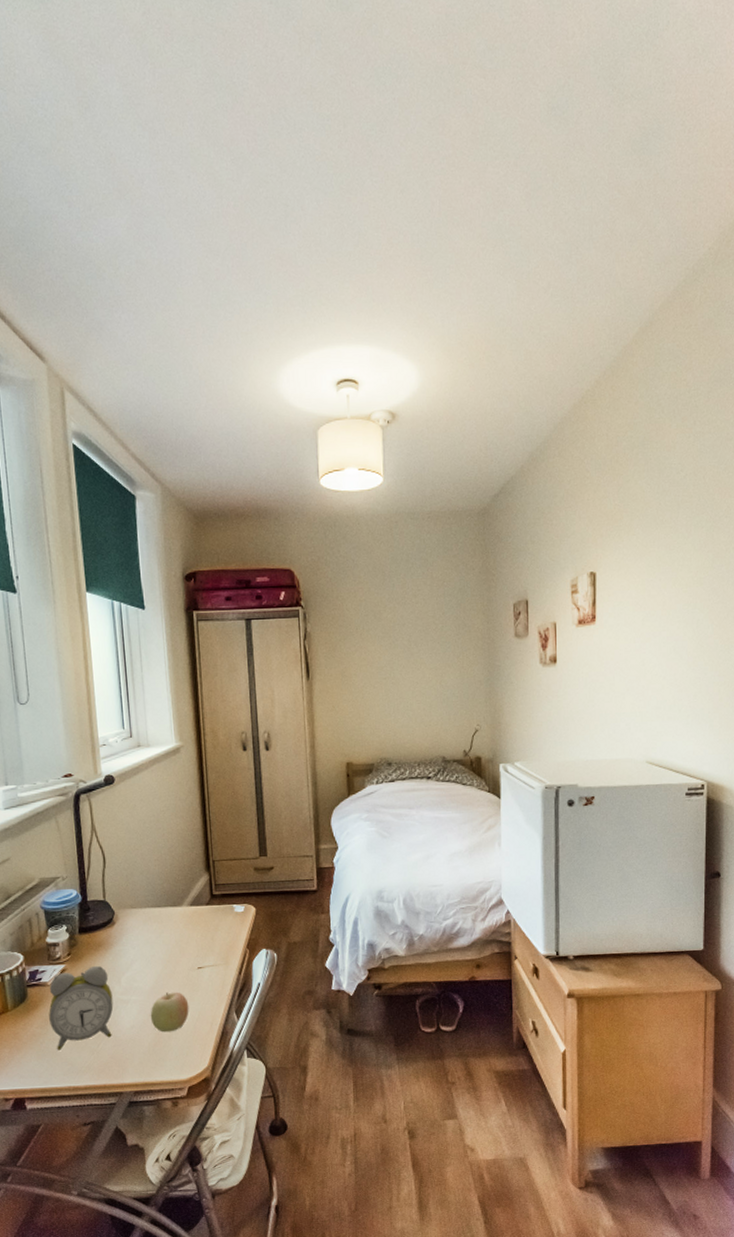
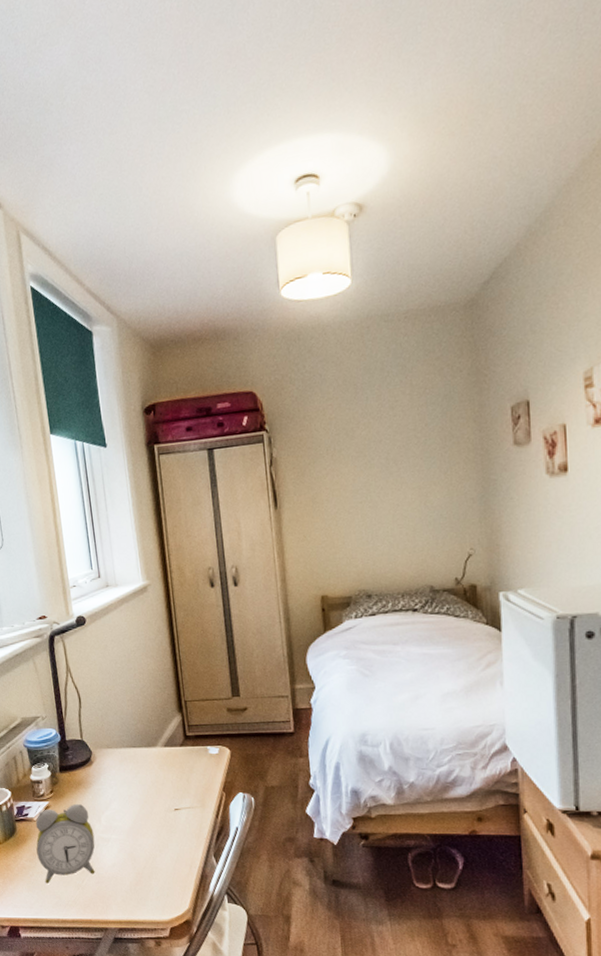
fruit: present [150,992,189,1033] -> none [130,832,168,872]

